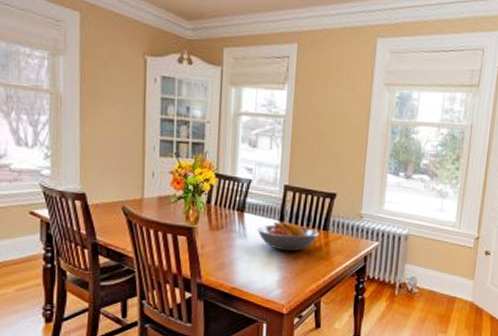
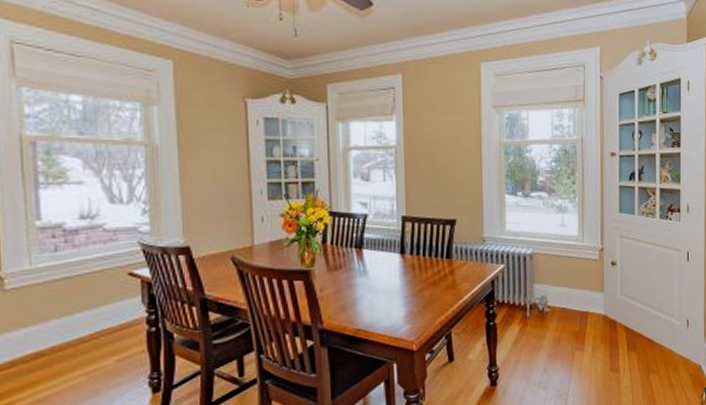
fruit bowl: present [257,222,319,252] -> none [377,255,443,285]

